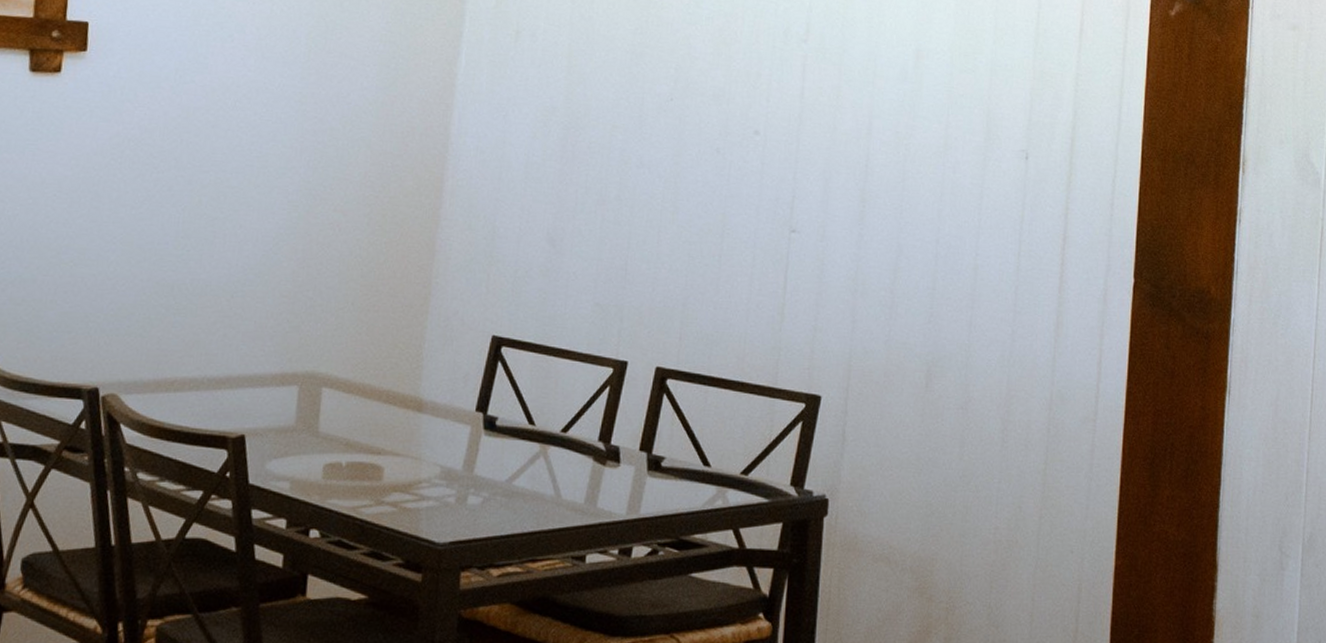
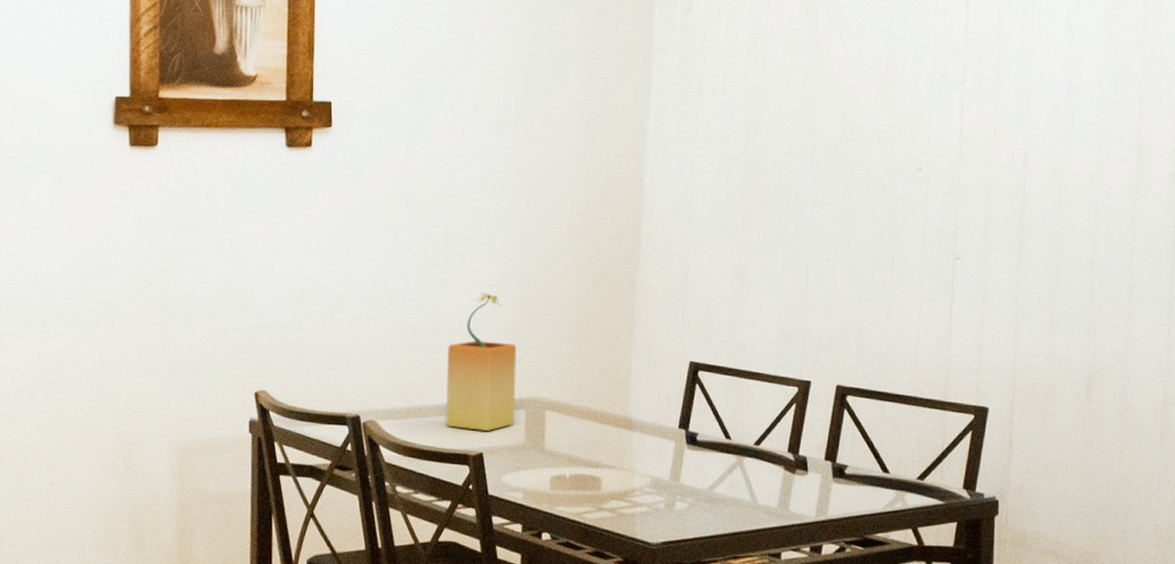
potted plant: none [202,249,293,410] -> present [446,293,517,431]

